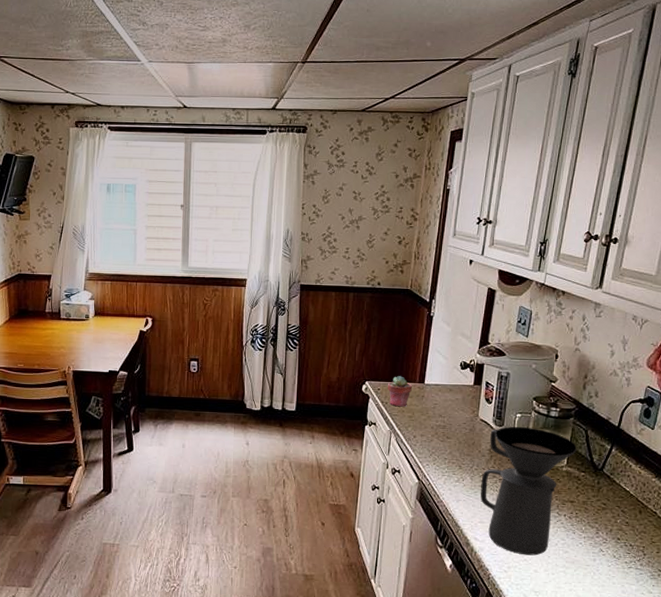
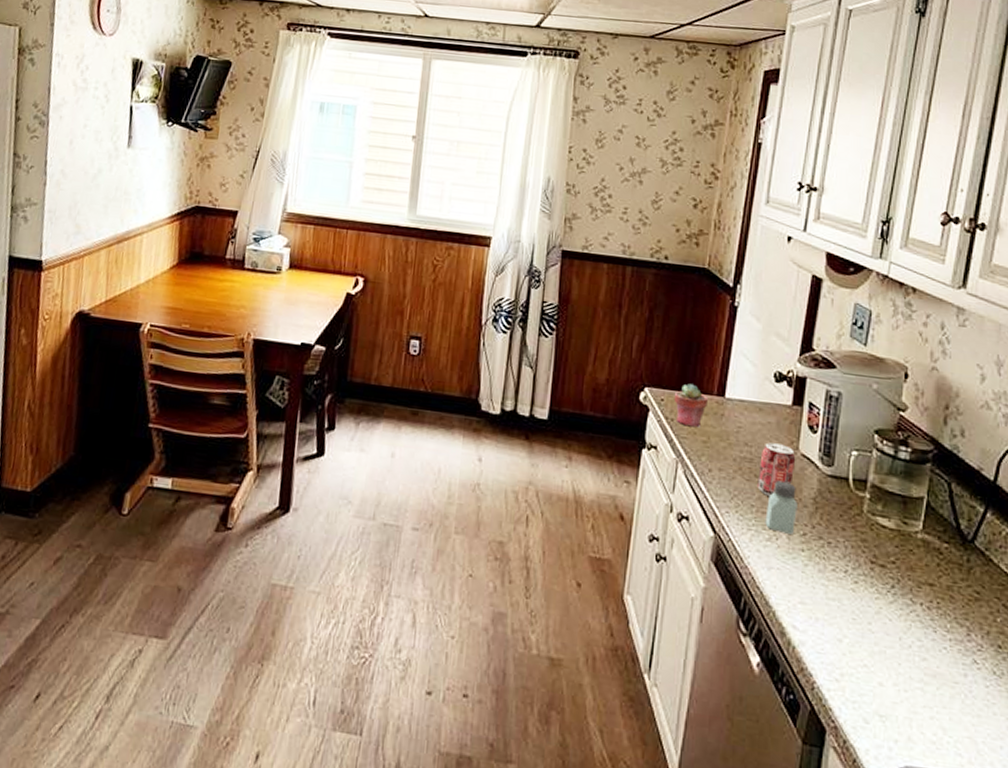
beverage can: none [449,413,476,451] -> present [757,442,796,496]
saltshaker: none [454,439,478,476] -> present [765,480,797,534]
coffee maker: present [481,426,577,556] -> none [801,468,936,661]

